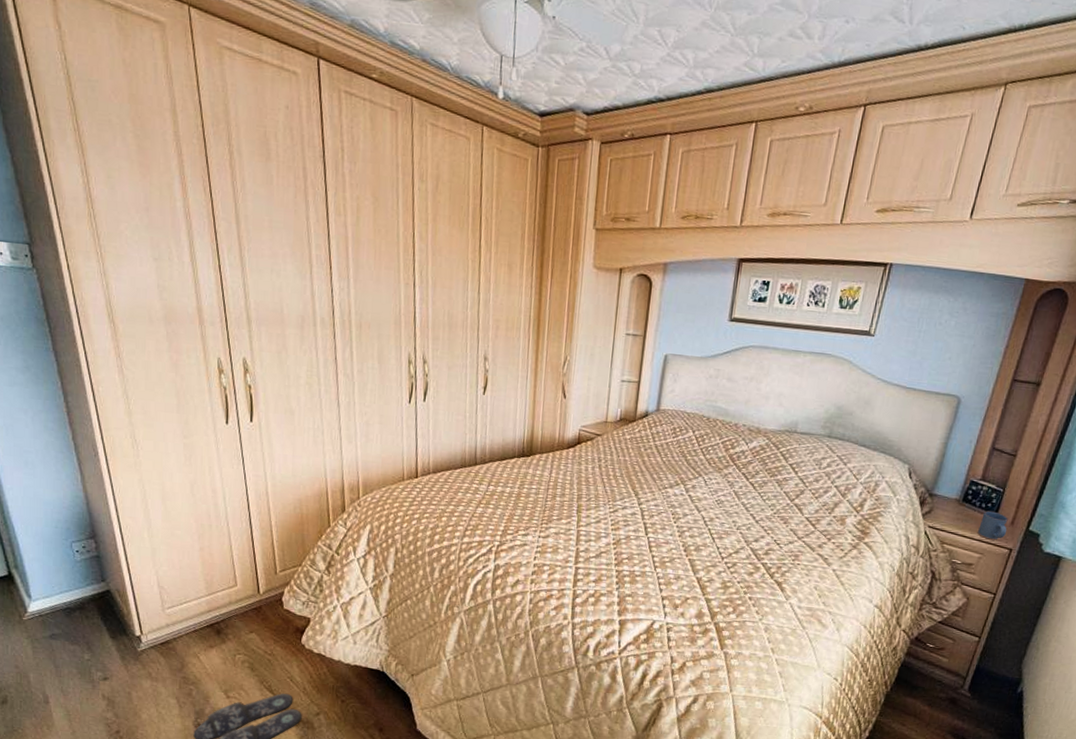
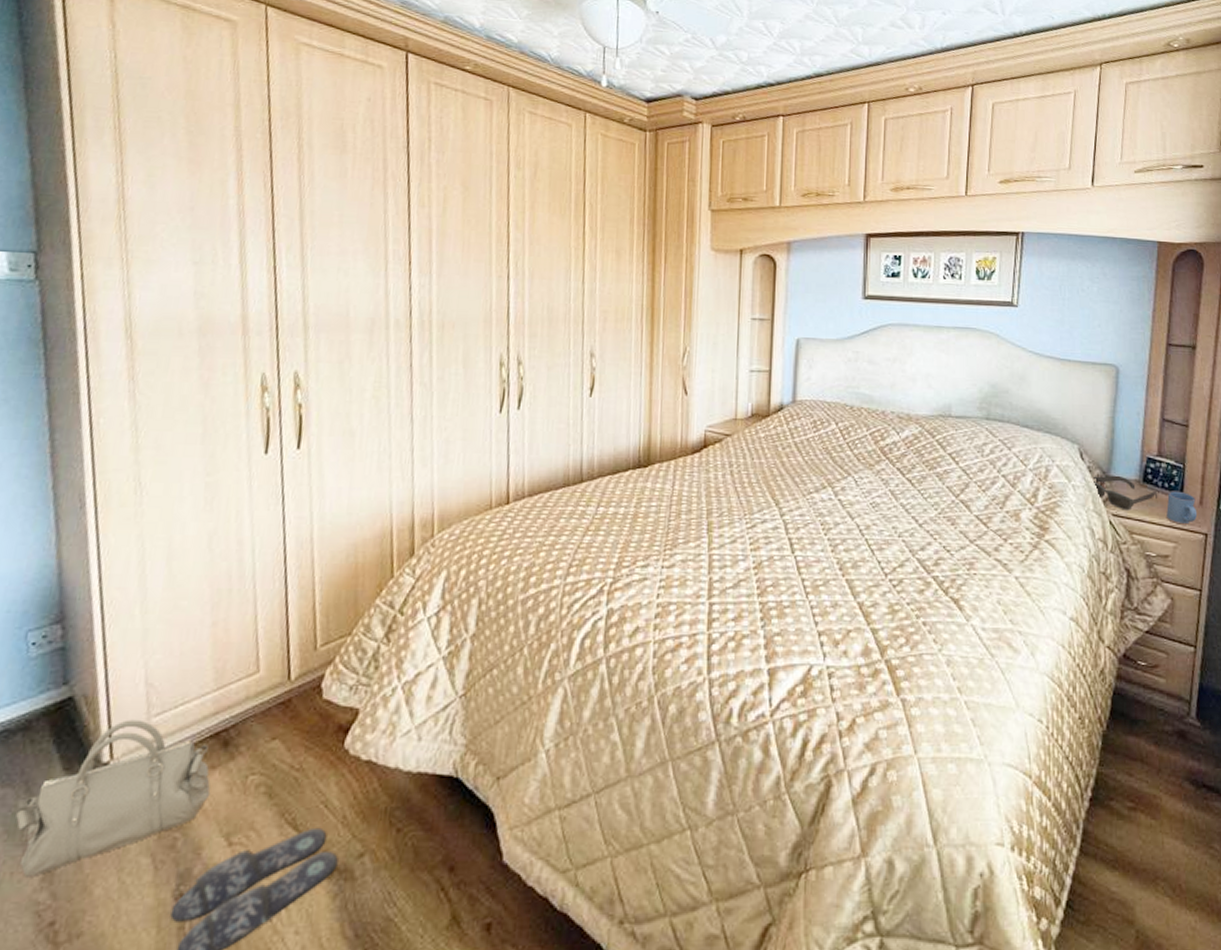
shoulder bag: none [84,609,211,703] -> present [16,719,211,877]
glasses: none [917,493,974,524] -> present [1094,475,1158,511]

